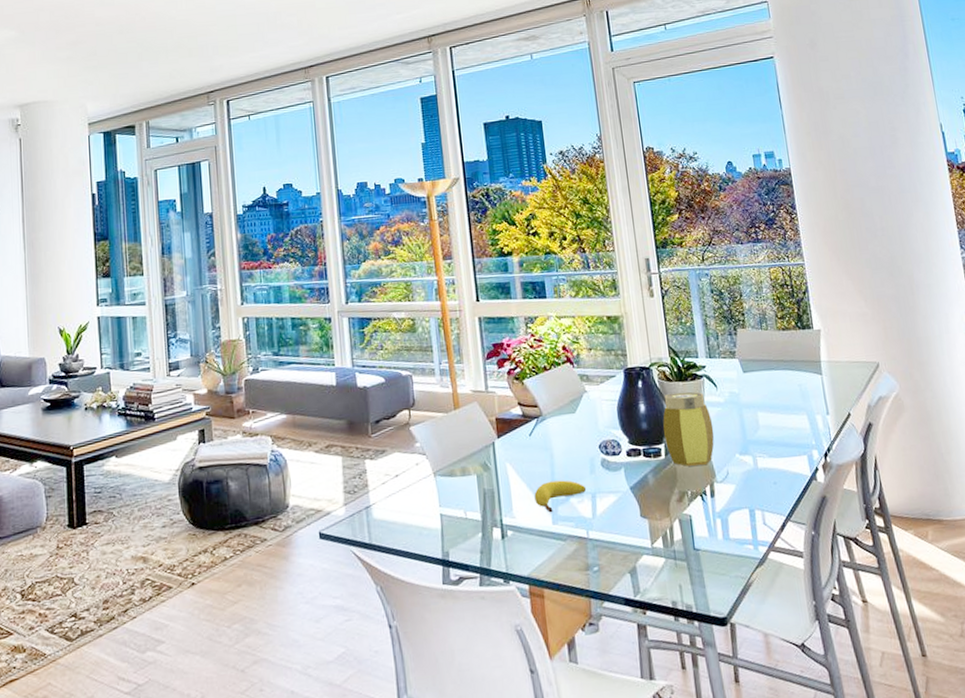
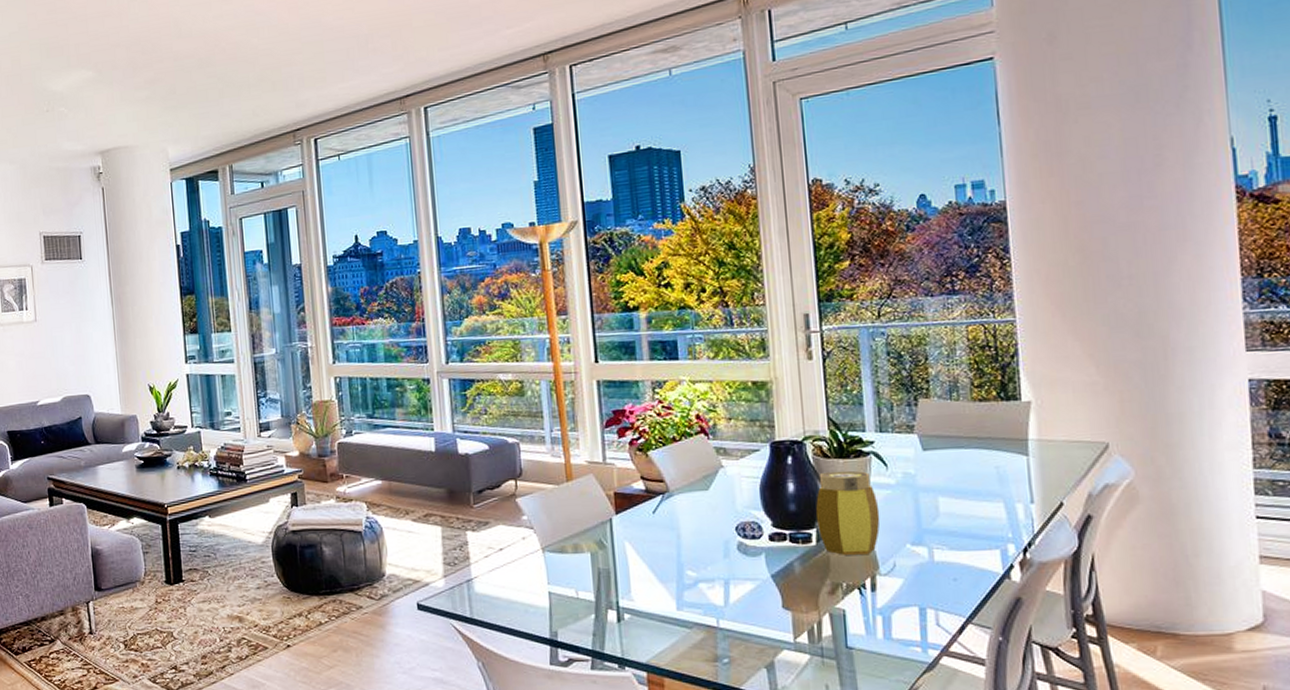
fruit: present [534,480,587,513] -> none [656,563,719,598]

